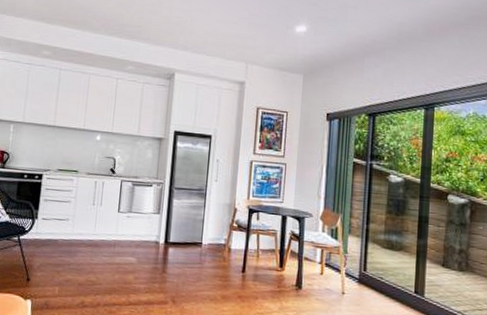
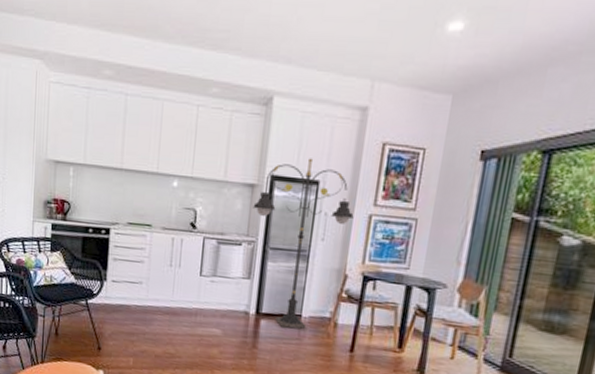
floor lamp: none [161,118,239,255] -> present [253,158,354,329]

